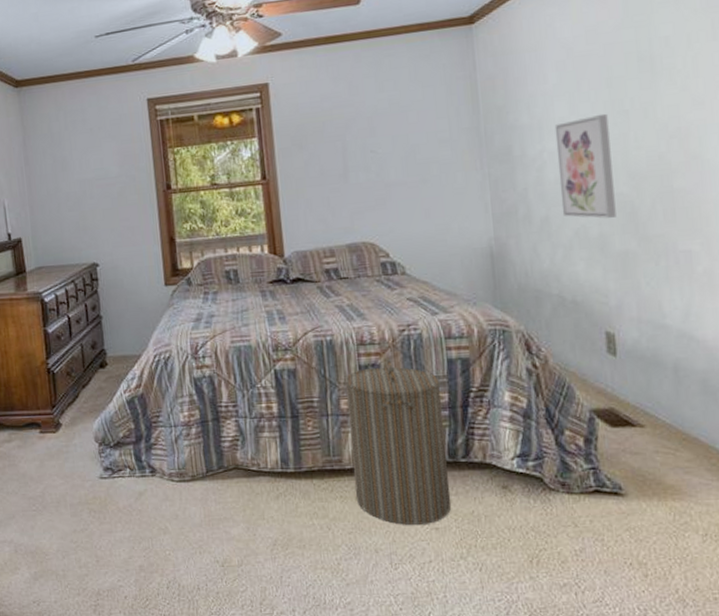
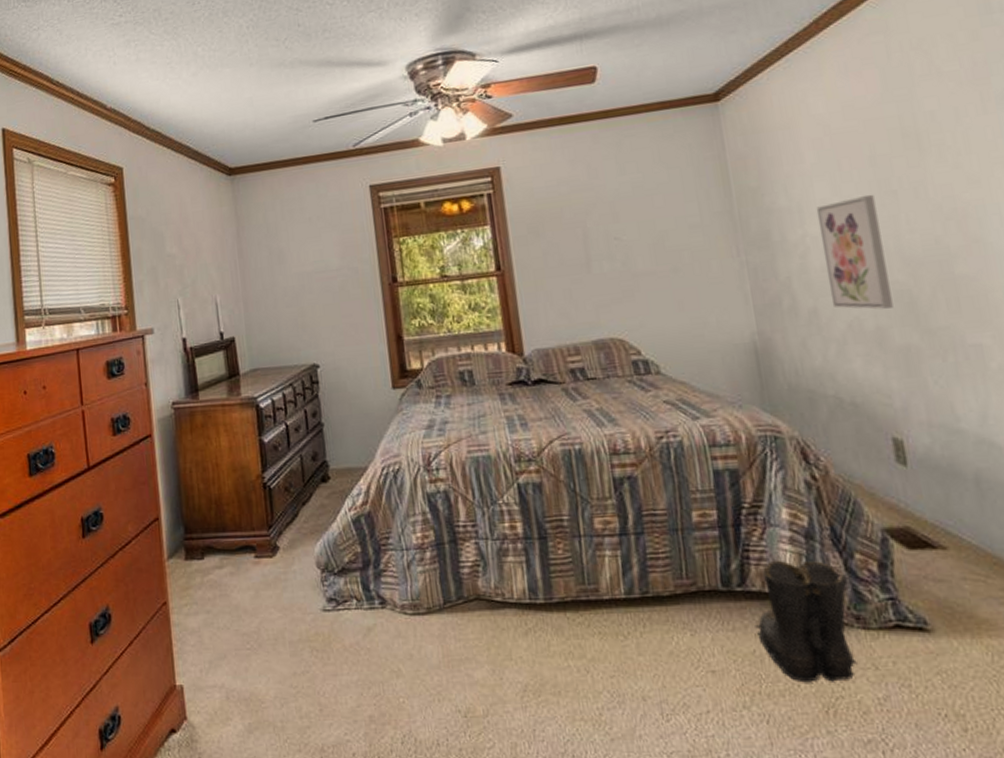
laundry hamper: present [344,357,452,525] -> none [597,468,729,667]
boots: none [475,436,560,538] -> present [755,560,857,683]

